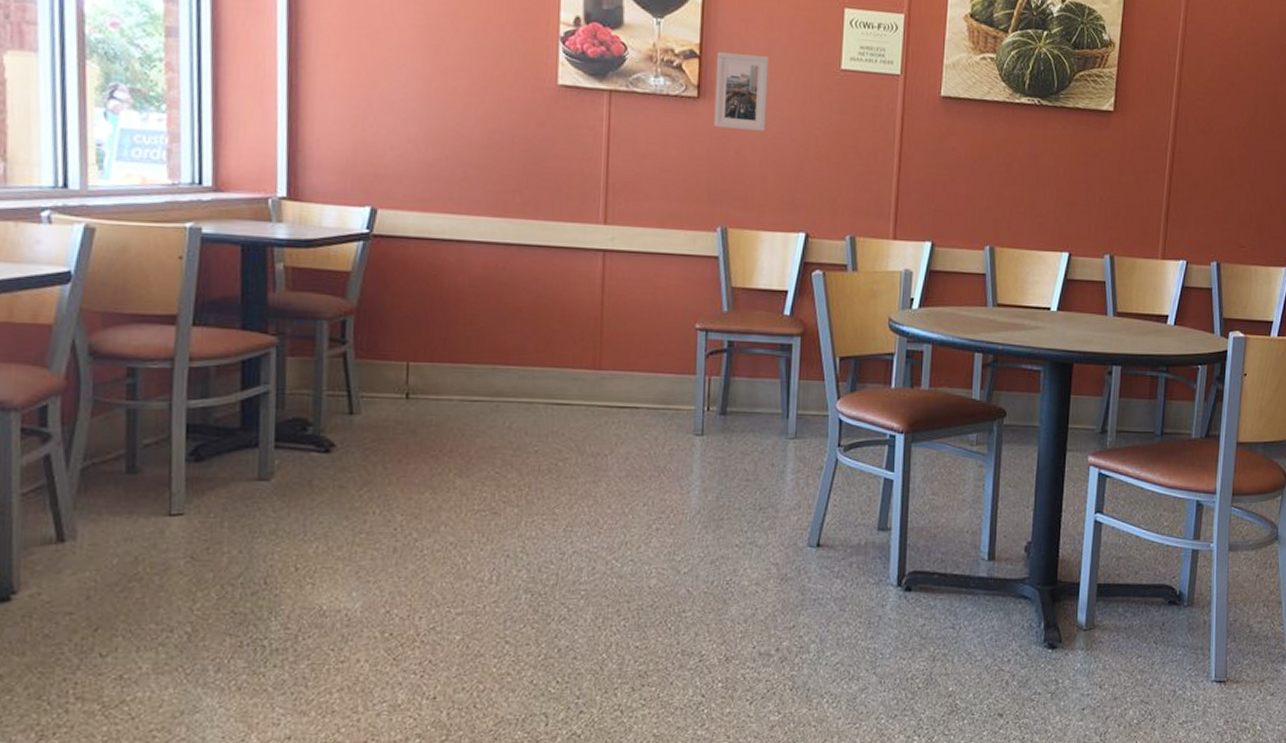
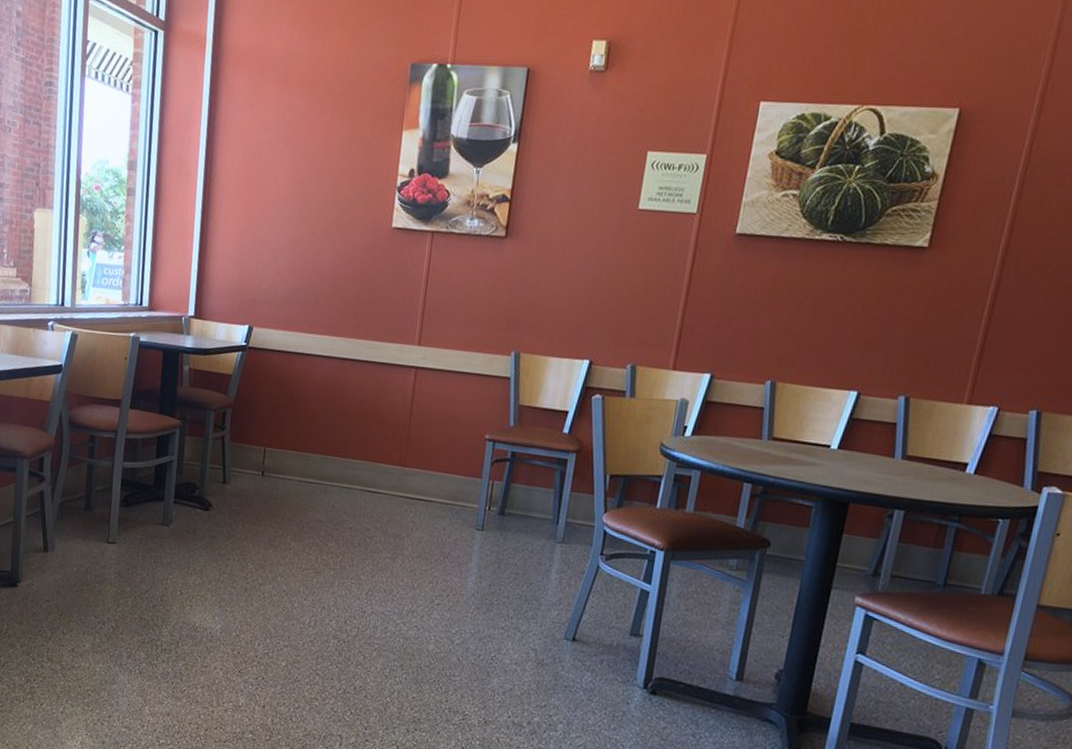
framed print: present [713,52,769,131] -> none [516,196,572,267]

